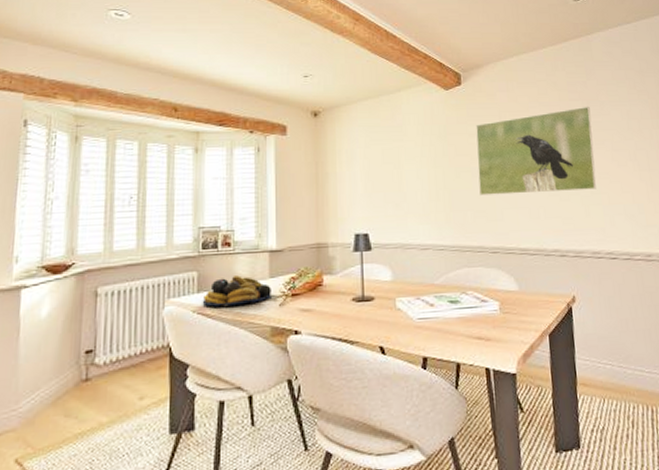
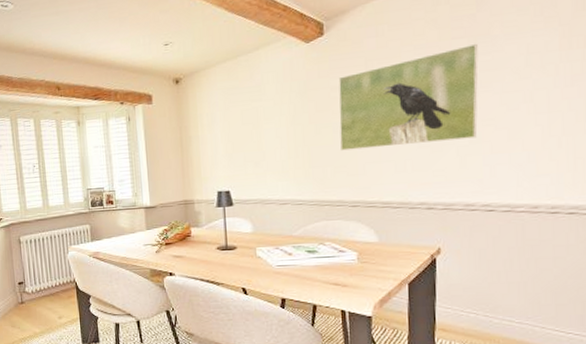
fruit bowl: present [202,275,273,307] -> none [95,228,150,253]

